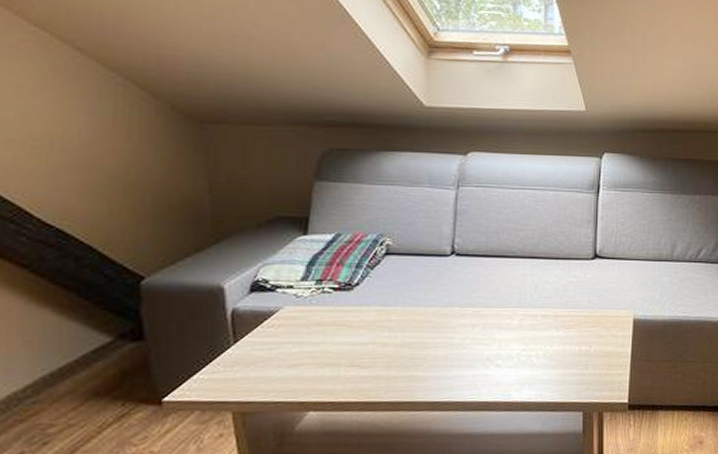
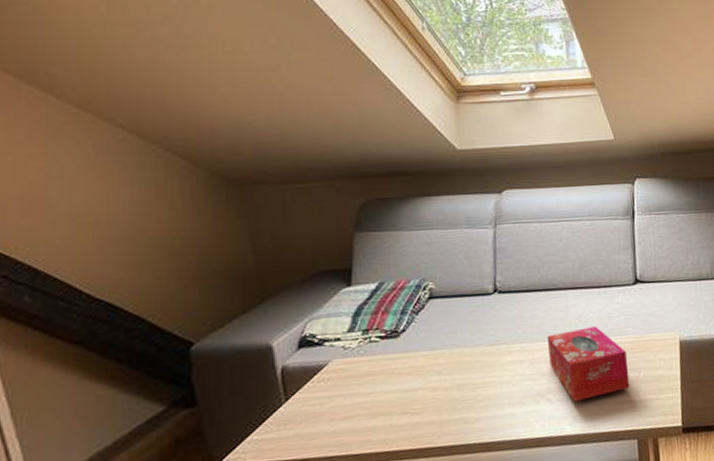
tissue box: none [501,297,580,369] -> present [546,326,630,401]

